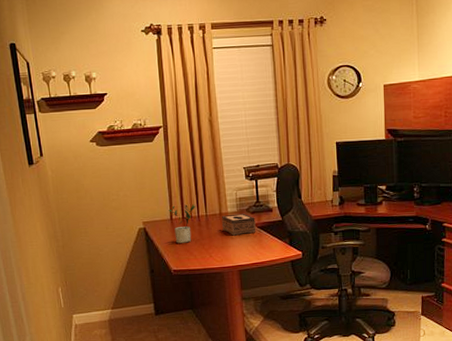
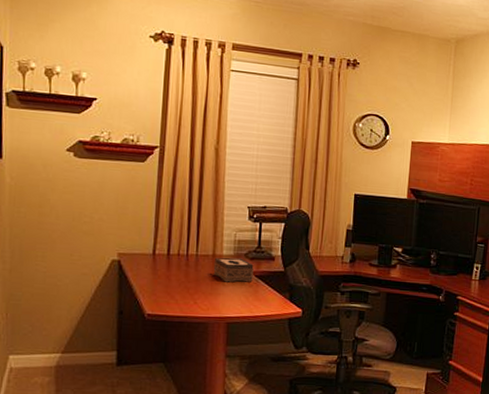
potted plant: present [168,204,196,243] -> none [152,238,186,284]

